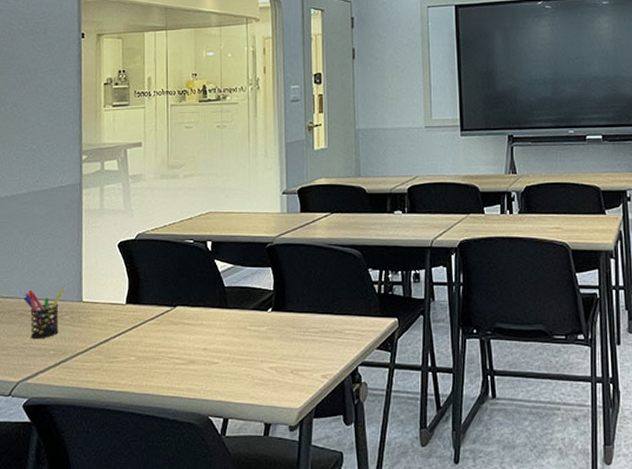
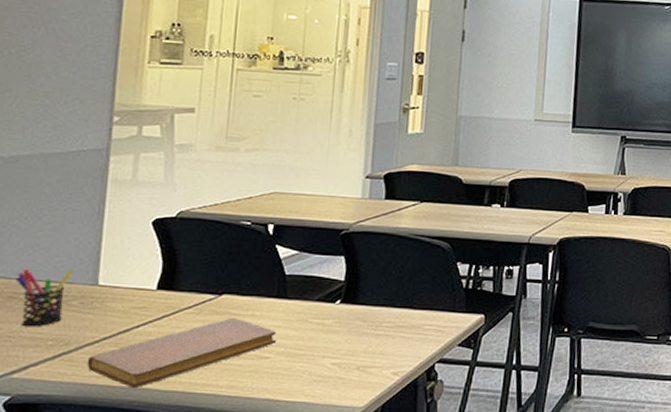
notebook: none [79,326,223,392] -> present [86,317,277,389]

